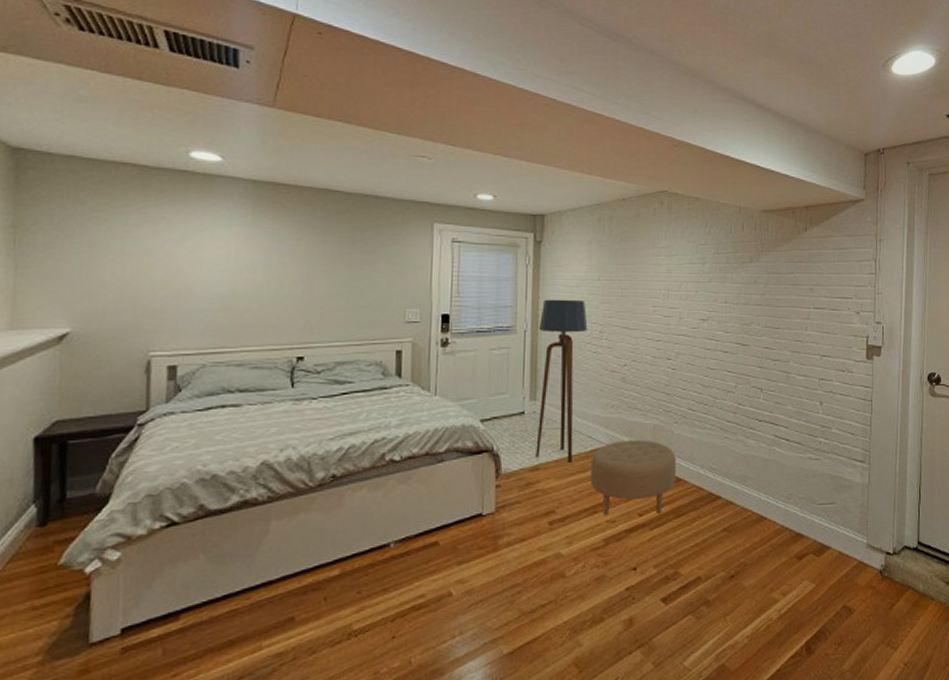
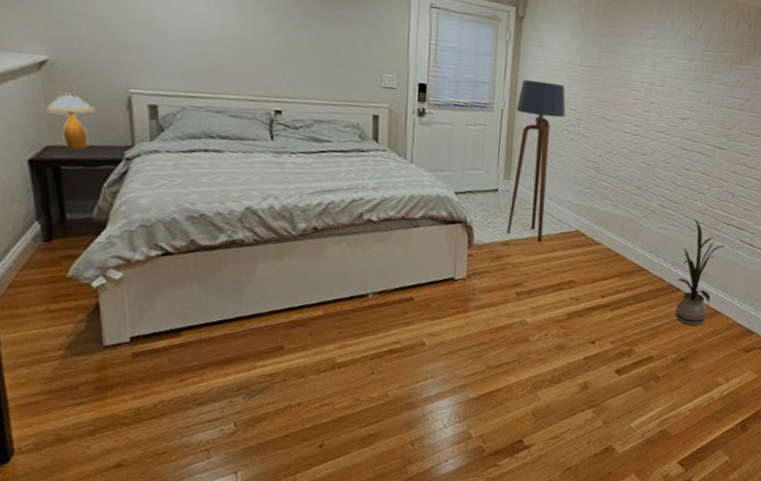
table lamp: none [59,362,111,422] -> present [45,92,94,150]
ottoman: present [590,439,676,516] -> none [557,227,642,297]
house plant: none [715,420,761,536] -> present [675,220,726,326]

